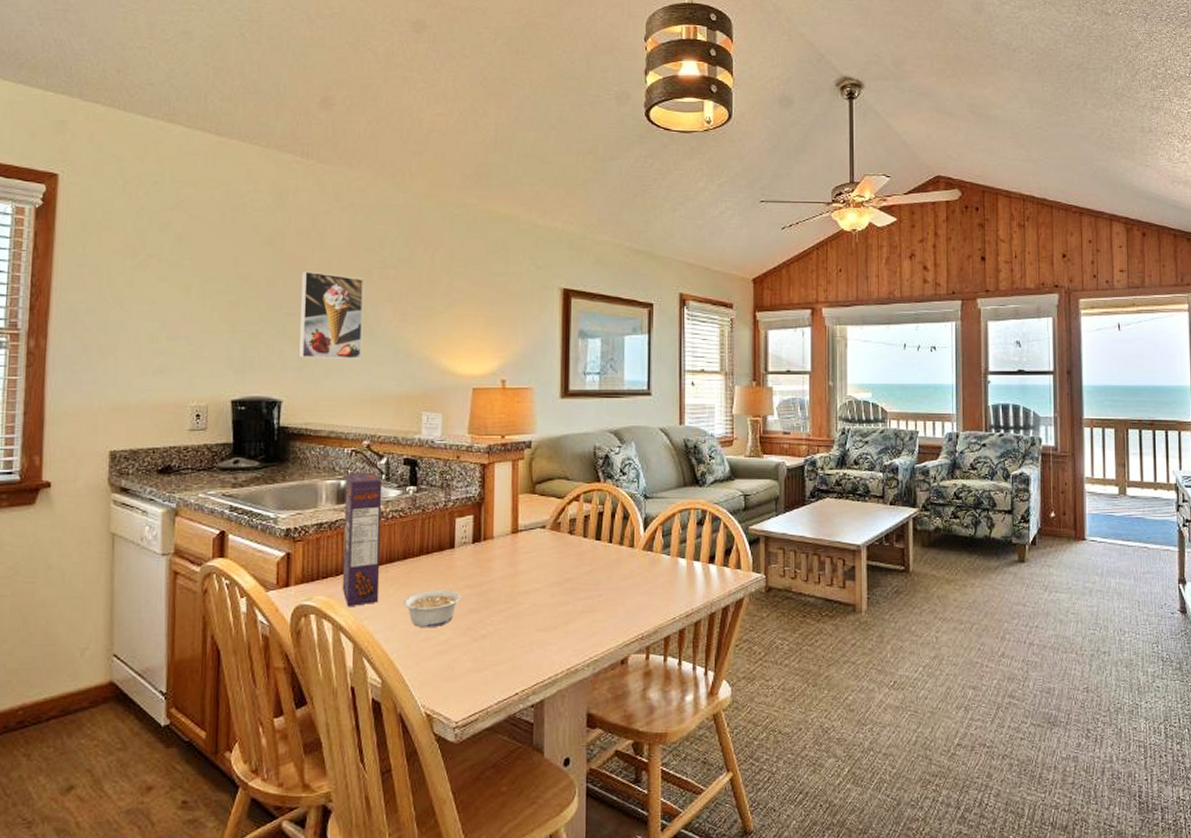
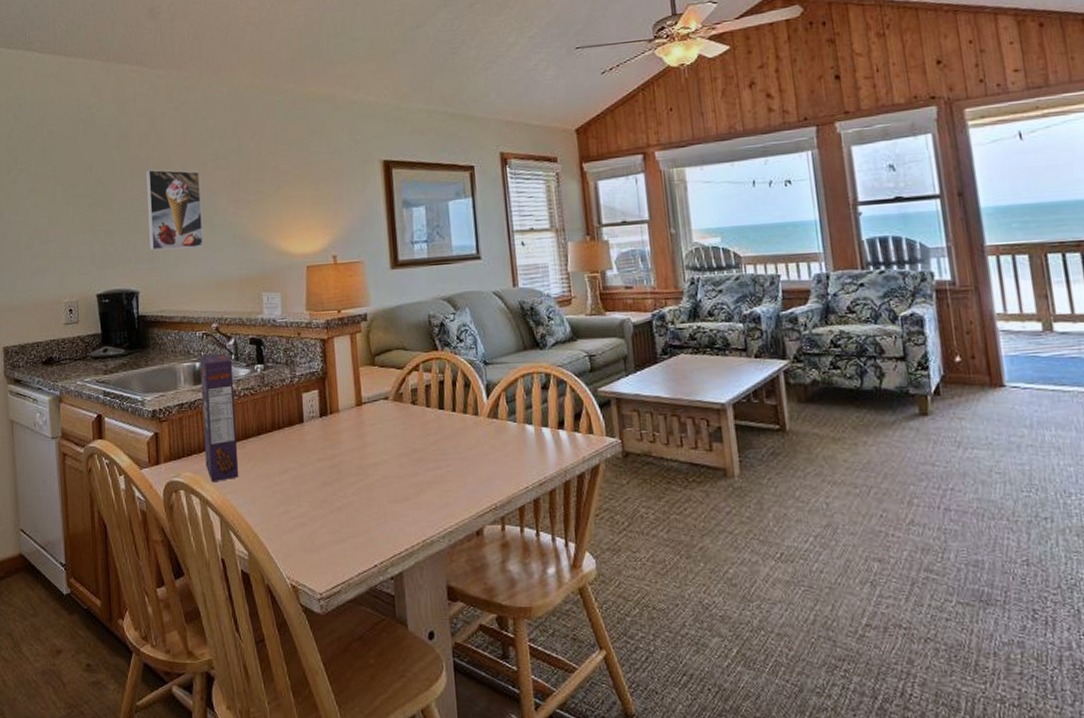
legume: present [403,589,461,628] -> none [261,463,314,502]

